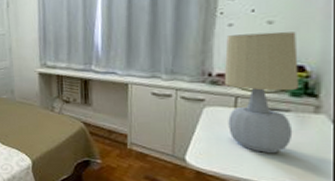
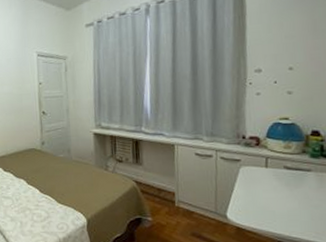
table lamp: present [224,31,298,153] -> none [255,101,316,209]

